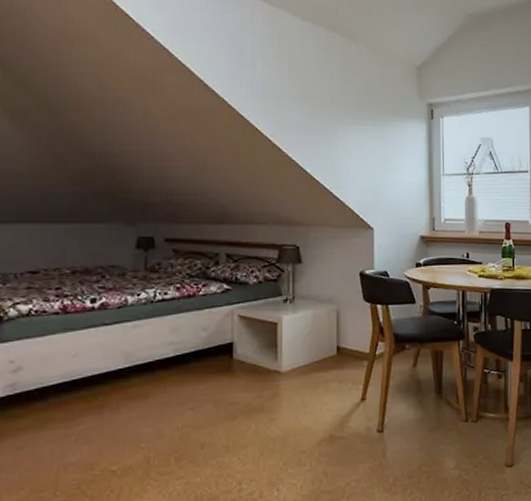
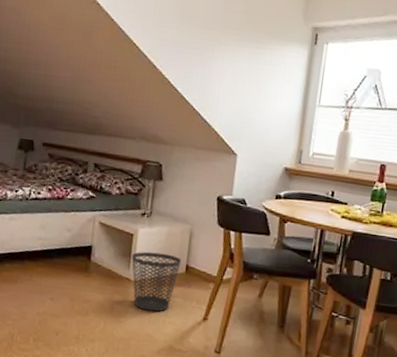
wastebasket: none [278,338,332,402] -> present [132,251,182,312]

